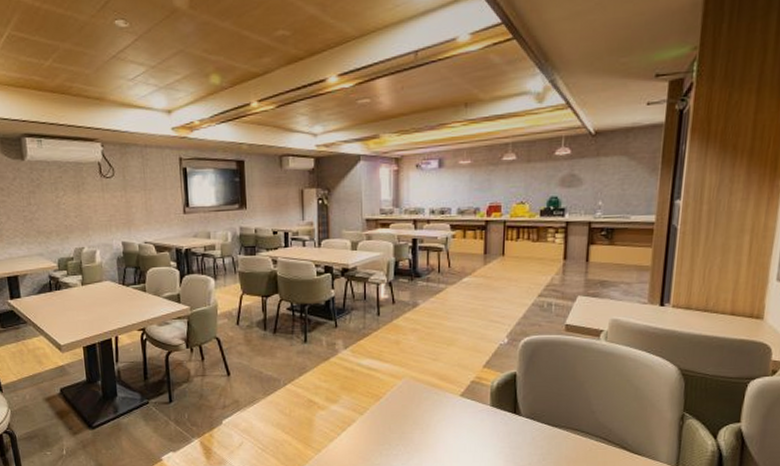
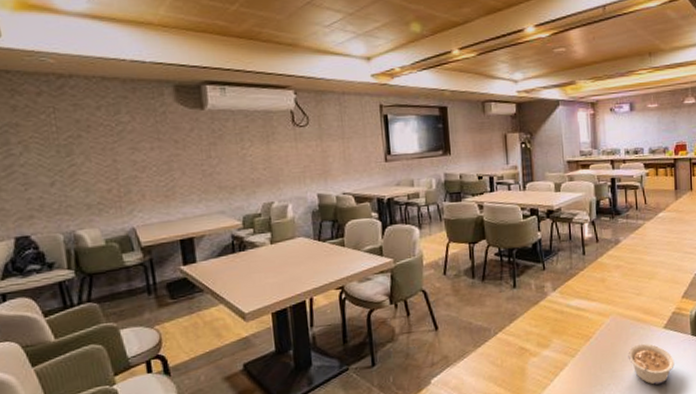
legume: none [419,409,470,451] -> present [628,343,674,385]

